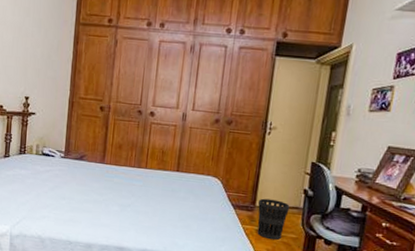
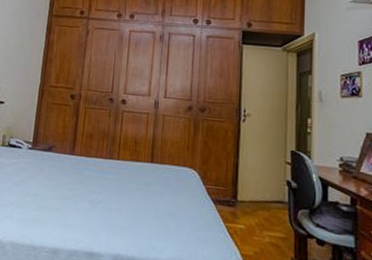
wastebasket: present [257,198,290,241] -> none [239,191,274,241]

